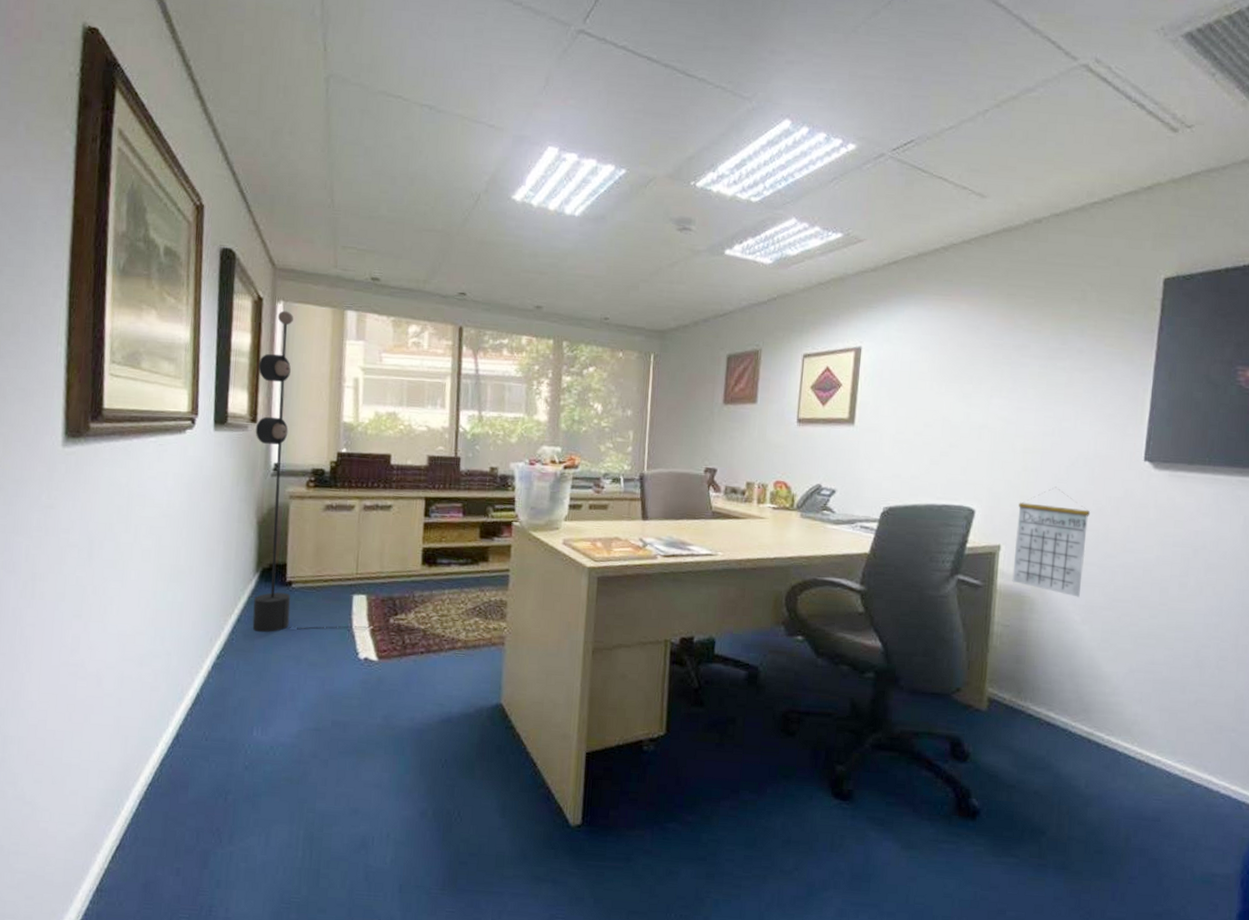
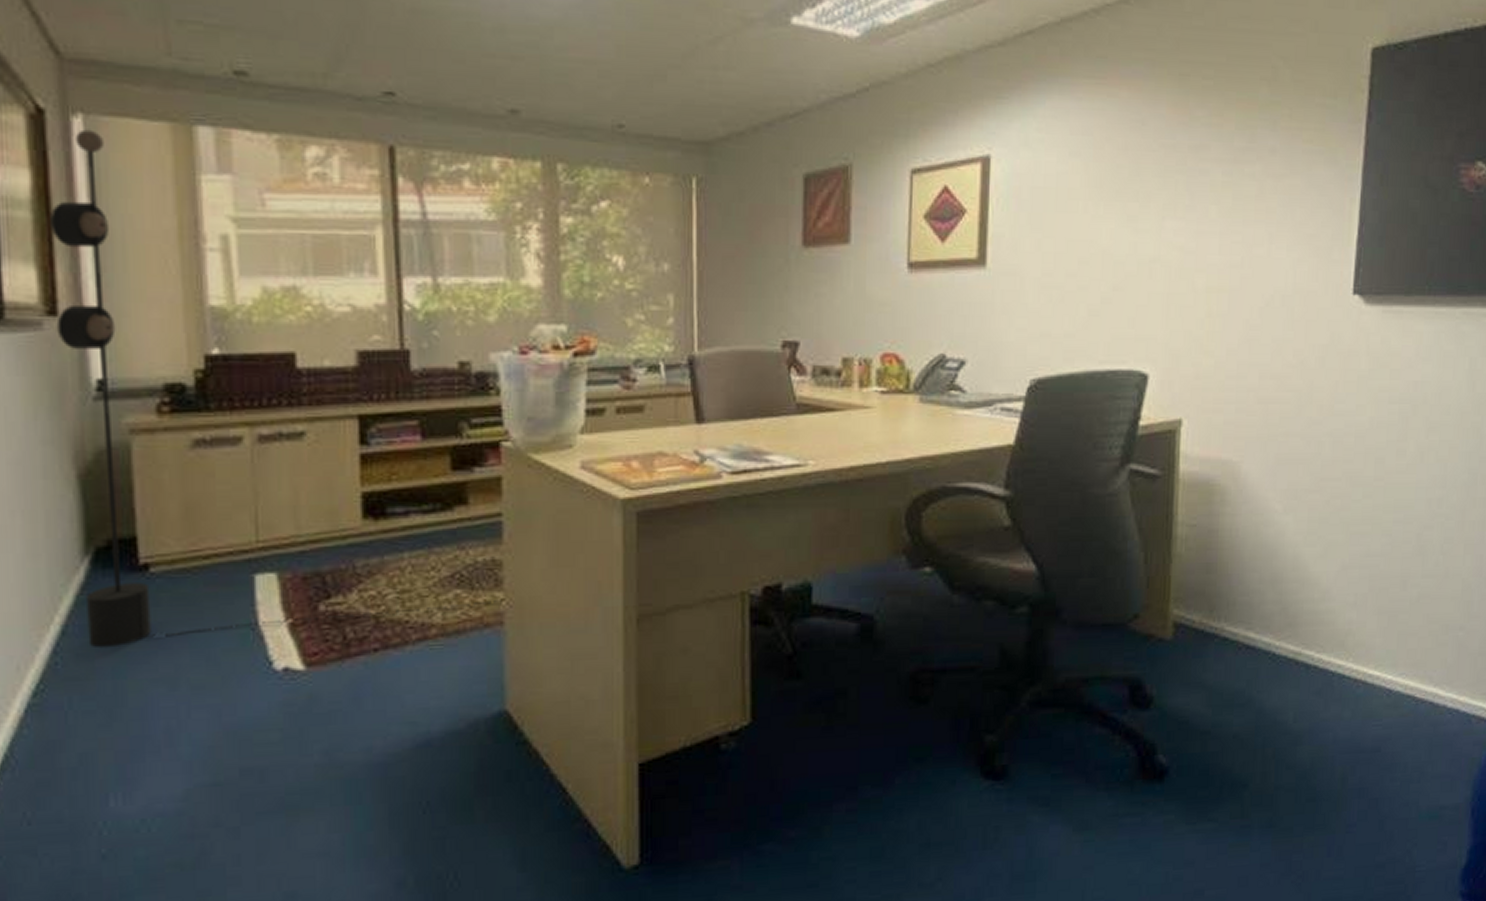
calendar: present [1012,486,1091,598] -> none [1197,336,1291,480]

